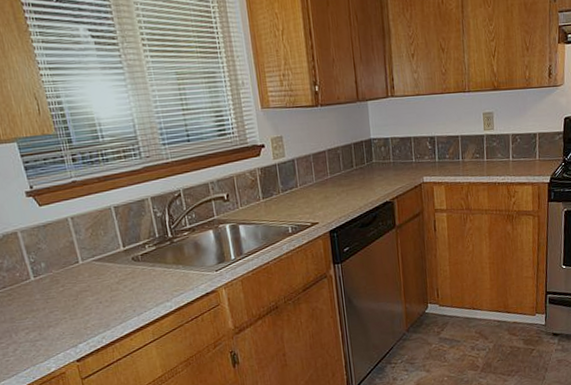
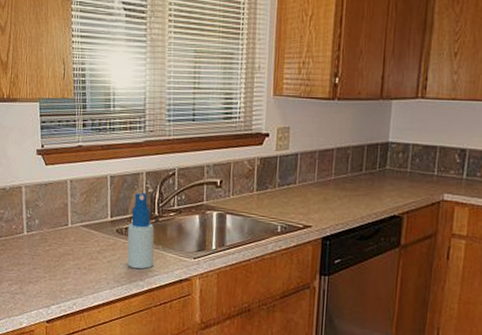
spray bottle: none [143,217,178,291] -> present [127,192,155,269]

